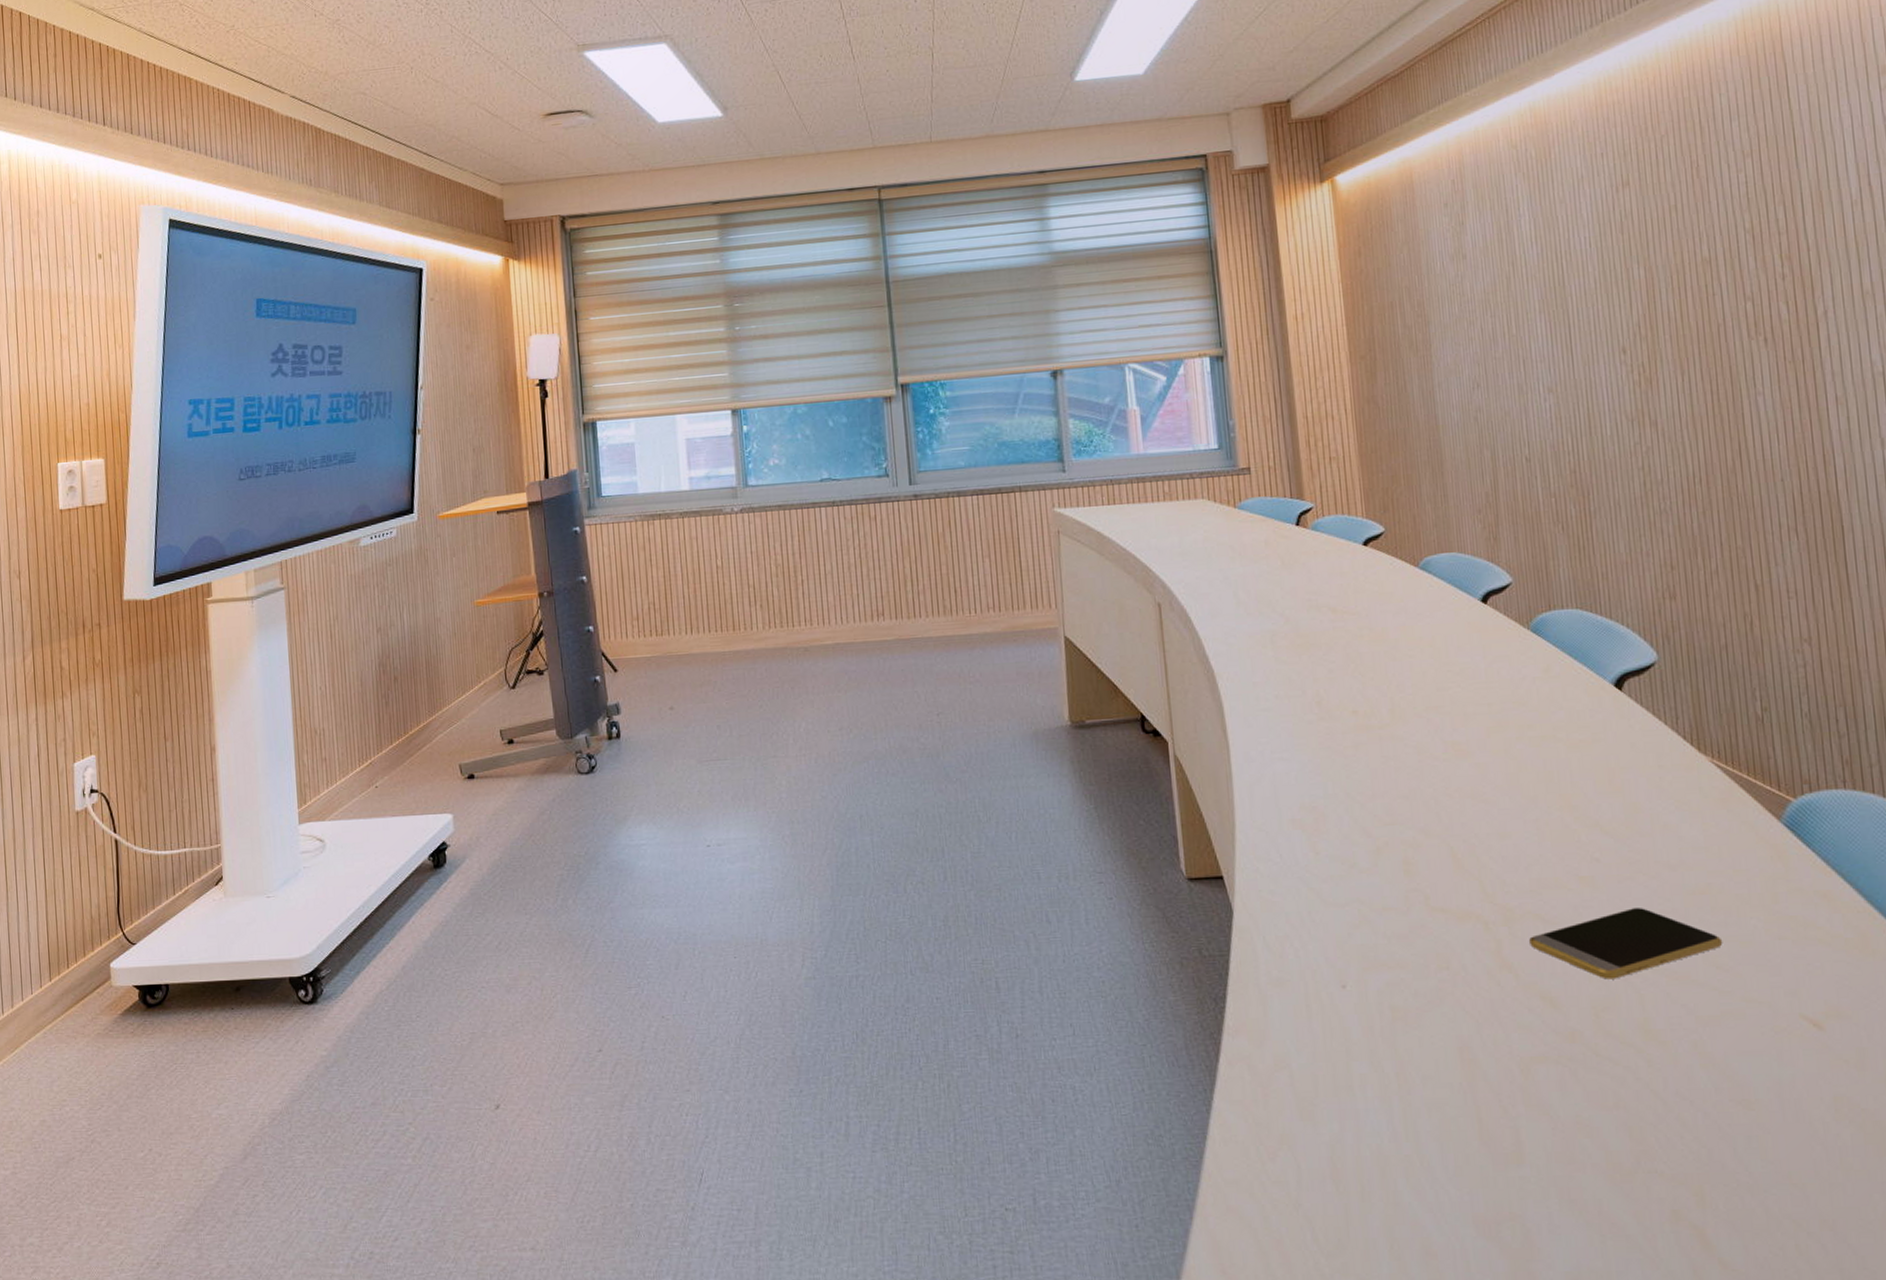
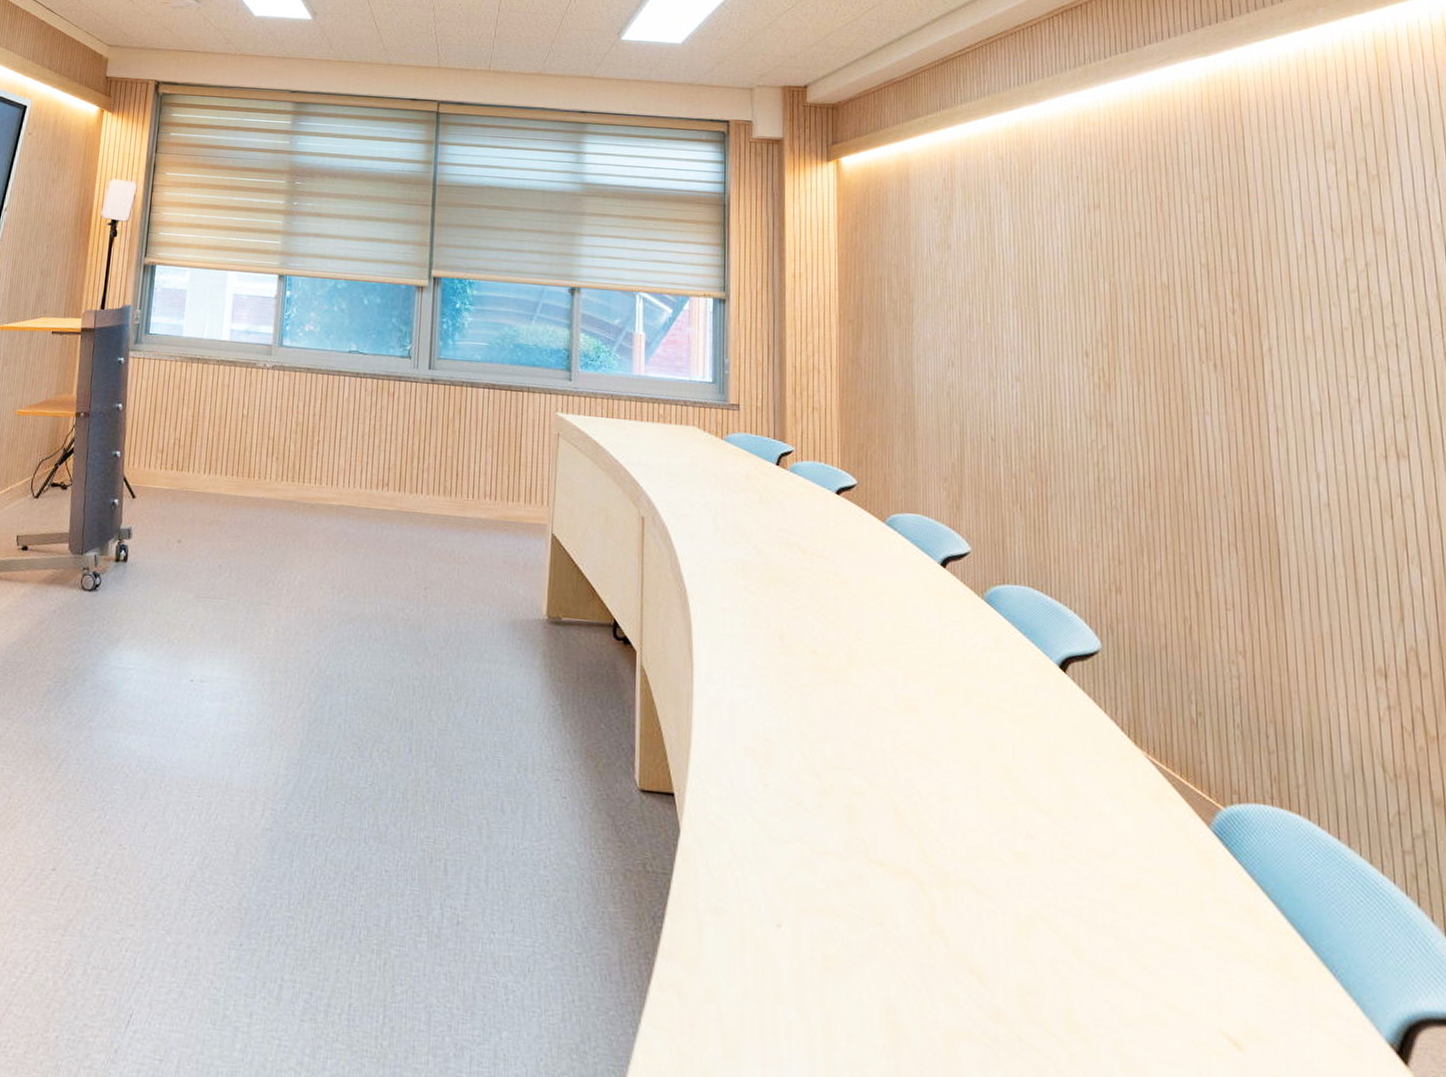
smartphone: present [1528,908,1723,980] -> none [961,892,1149,963]

